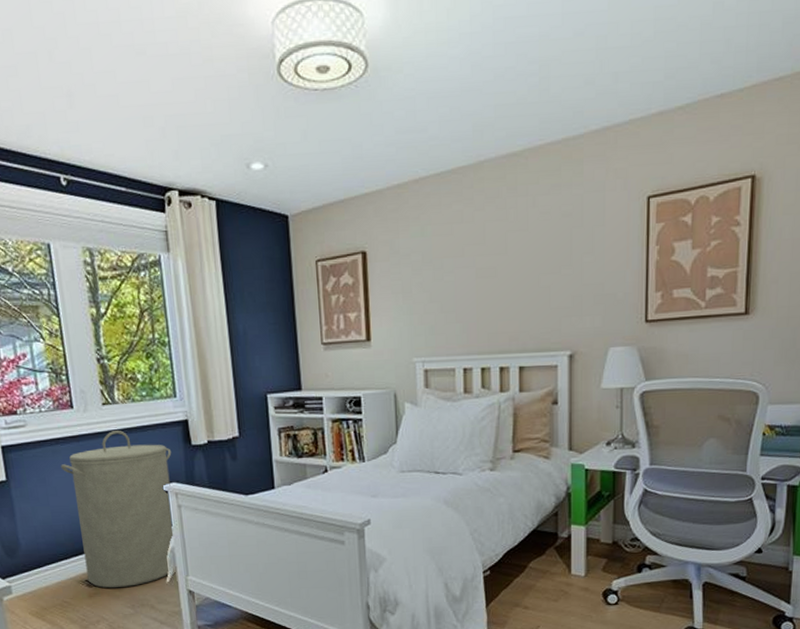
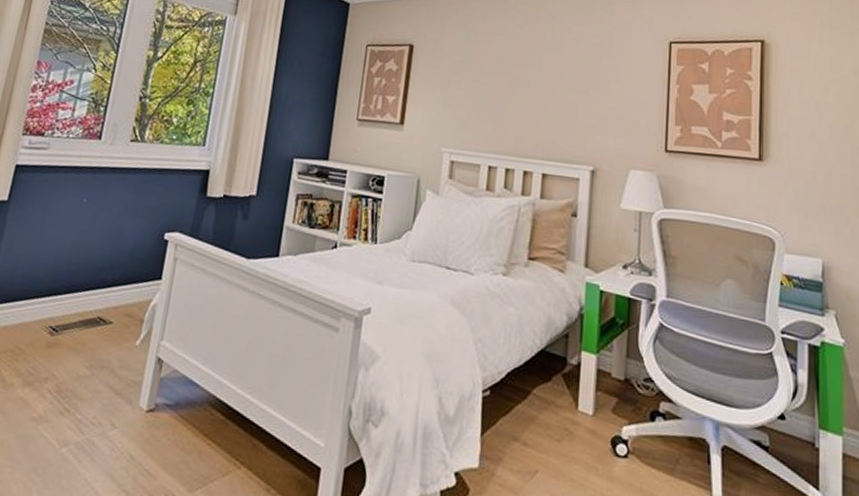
laundry hamper: present [61,430,173,588] -> none [52,168,185,342]

